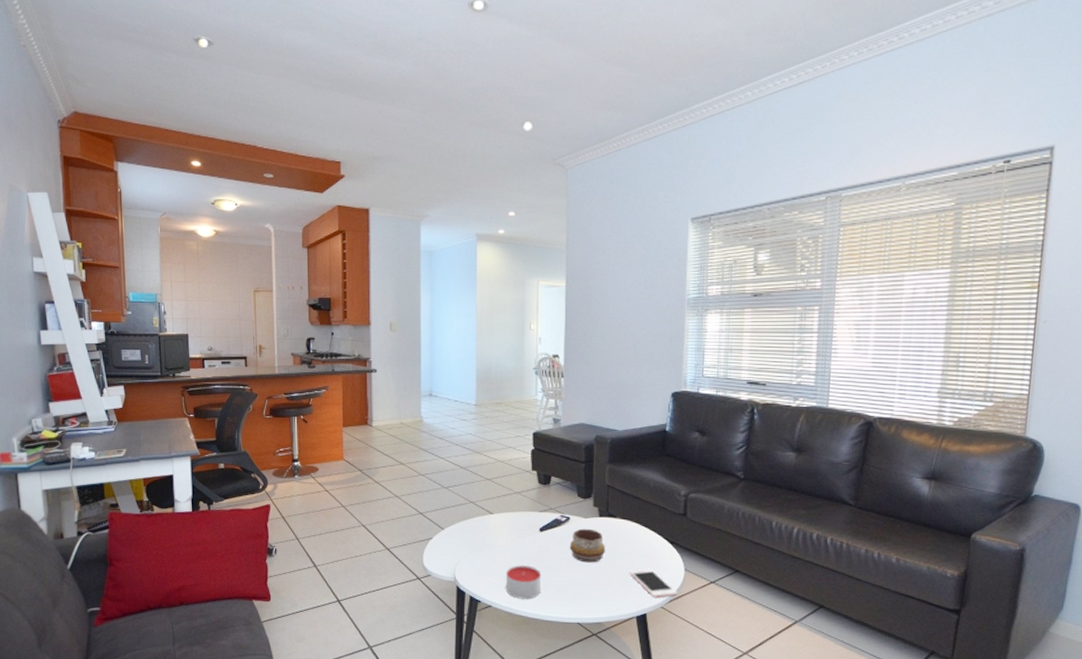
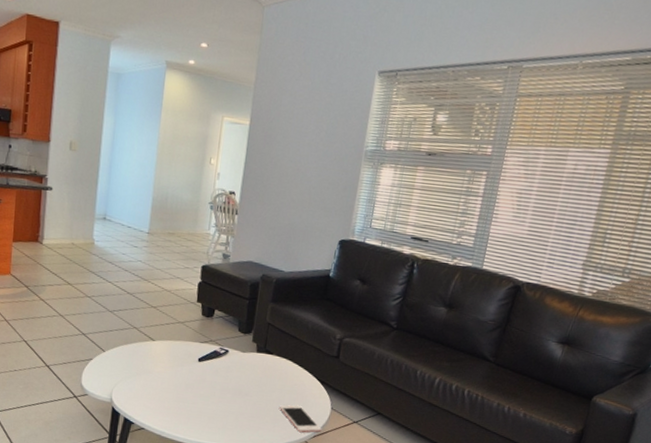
candle: present [505,565,542,599] -> none [159,391,196,425]
decorative bowl: present [569,528,606,563] -> none [224,362,260,395]

